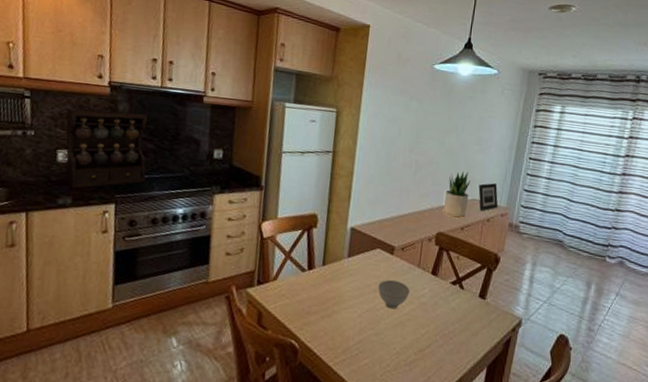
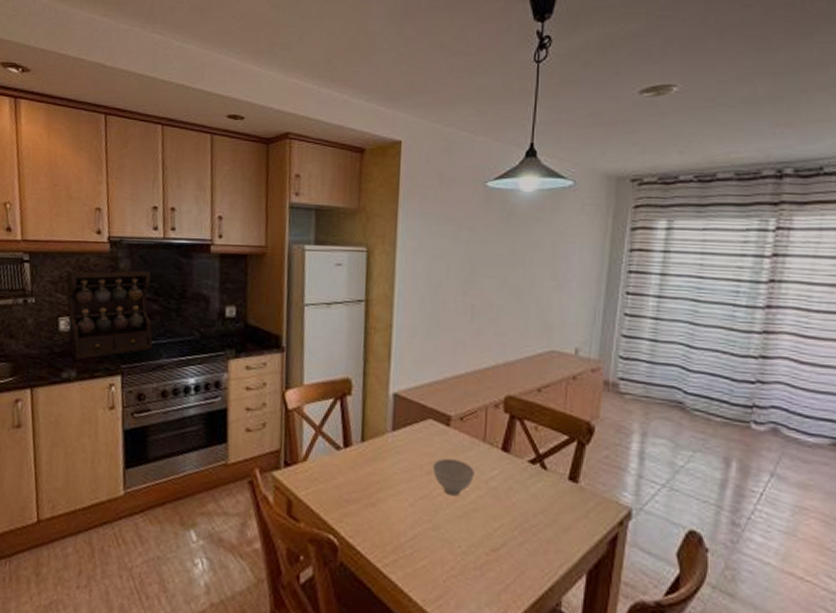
planter: present [443,171,470,218] -> none [512,315,546,376]
picture frame: present [478,183,499,211] -> none [558,328,587,367]

